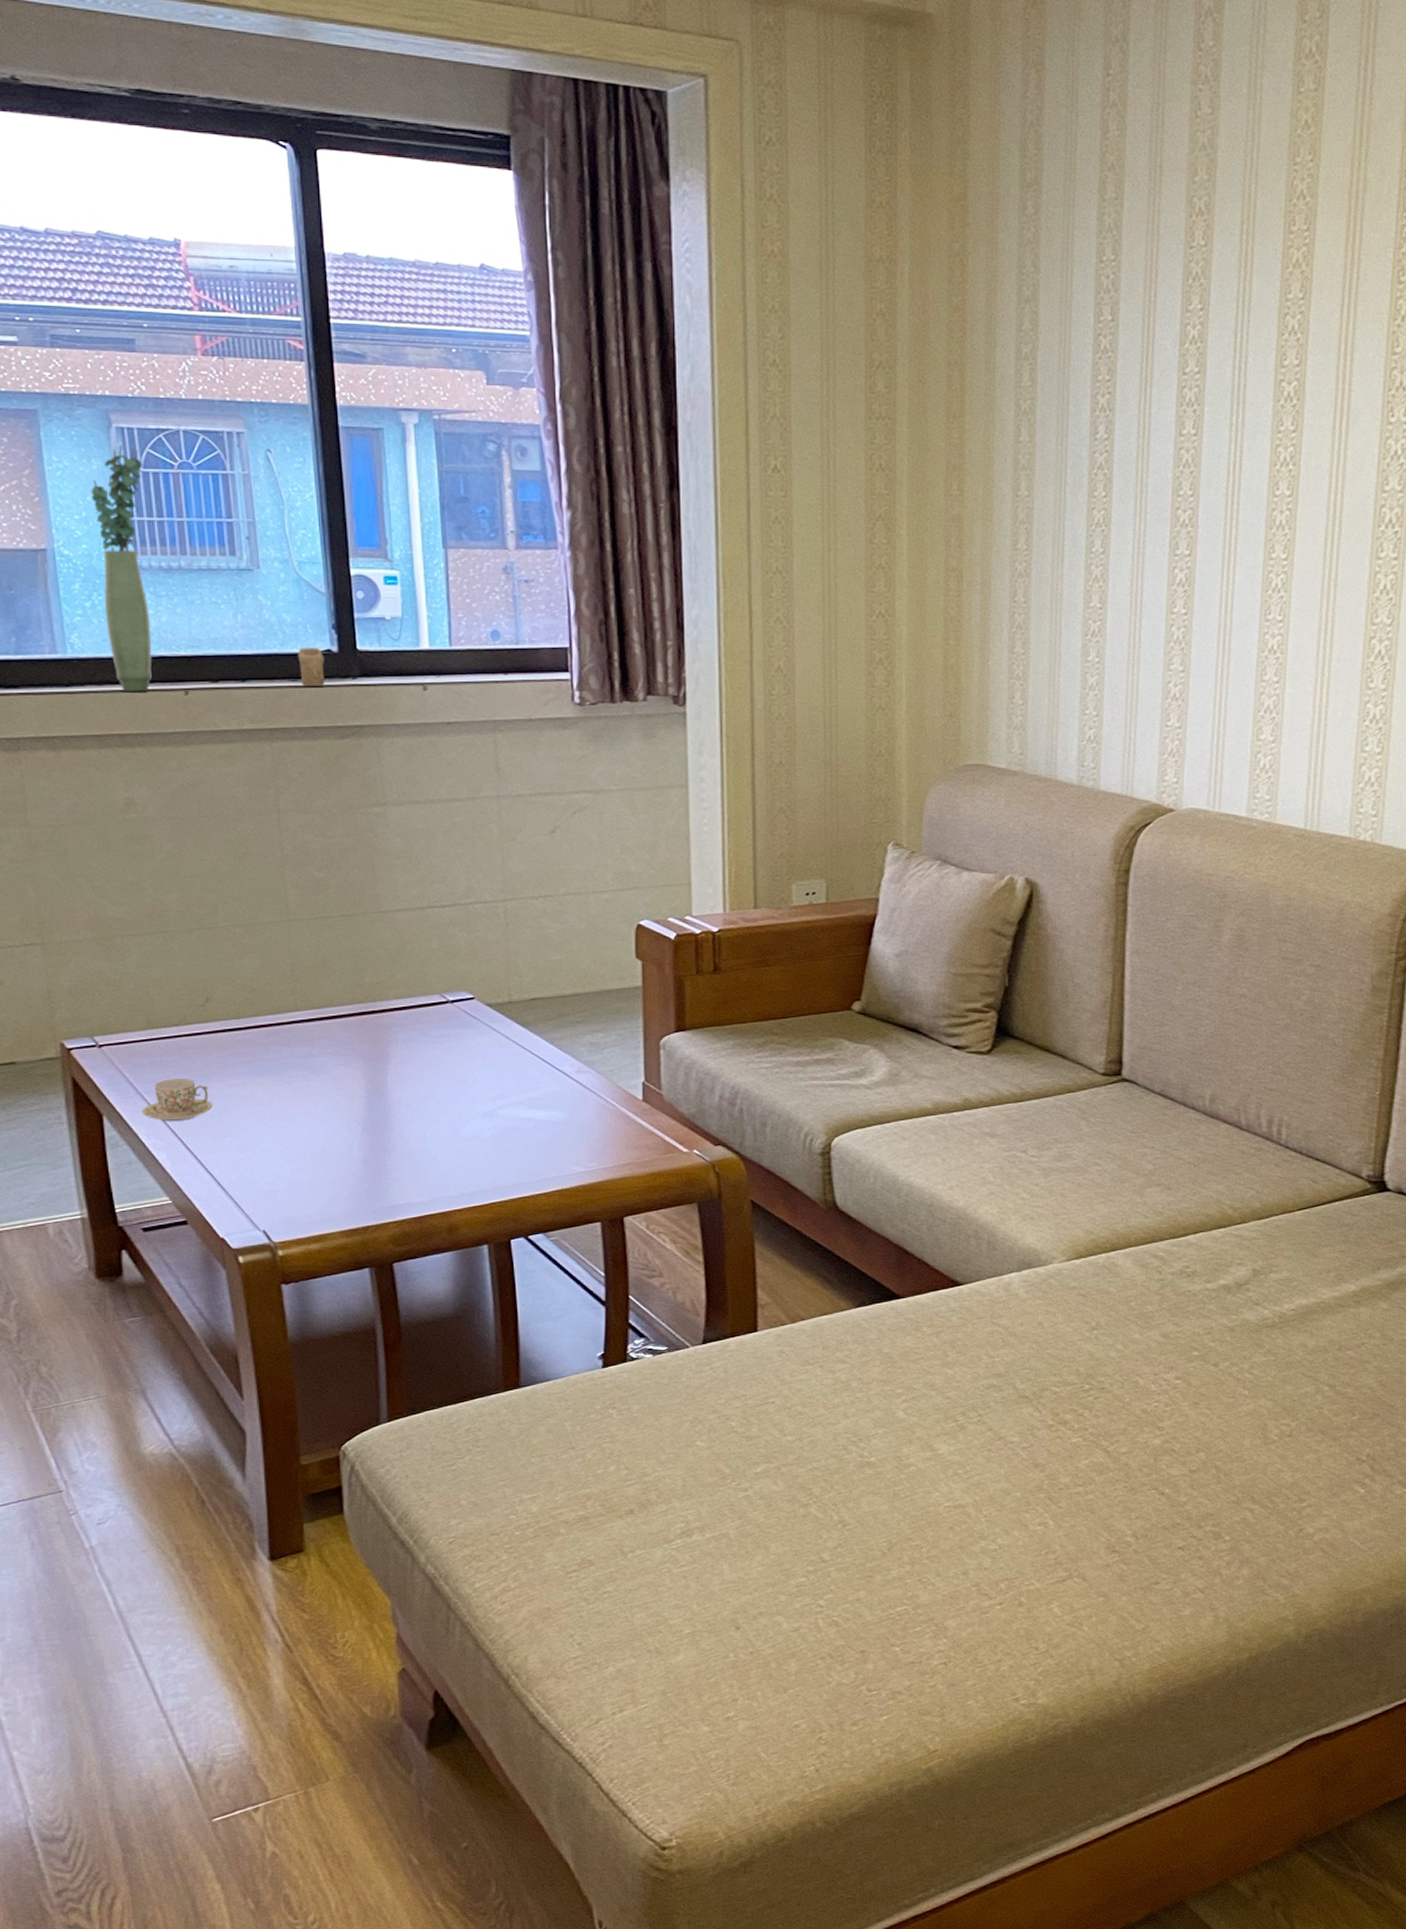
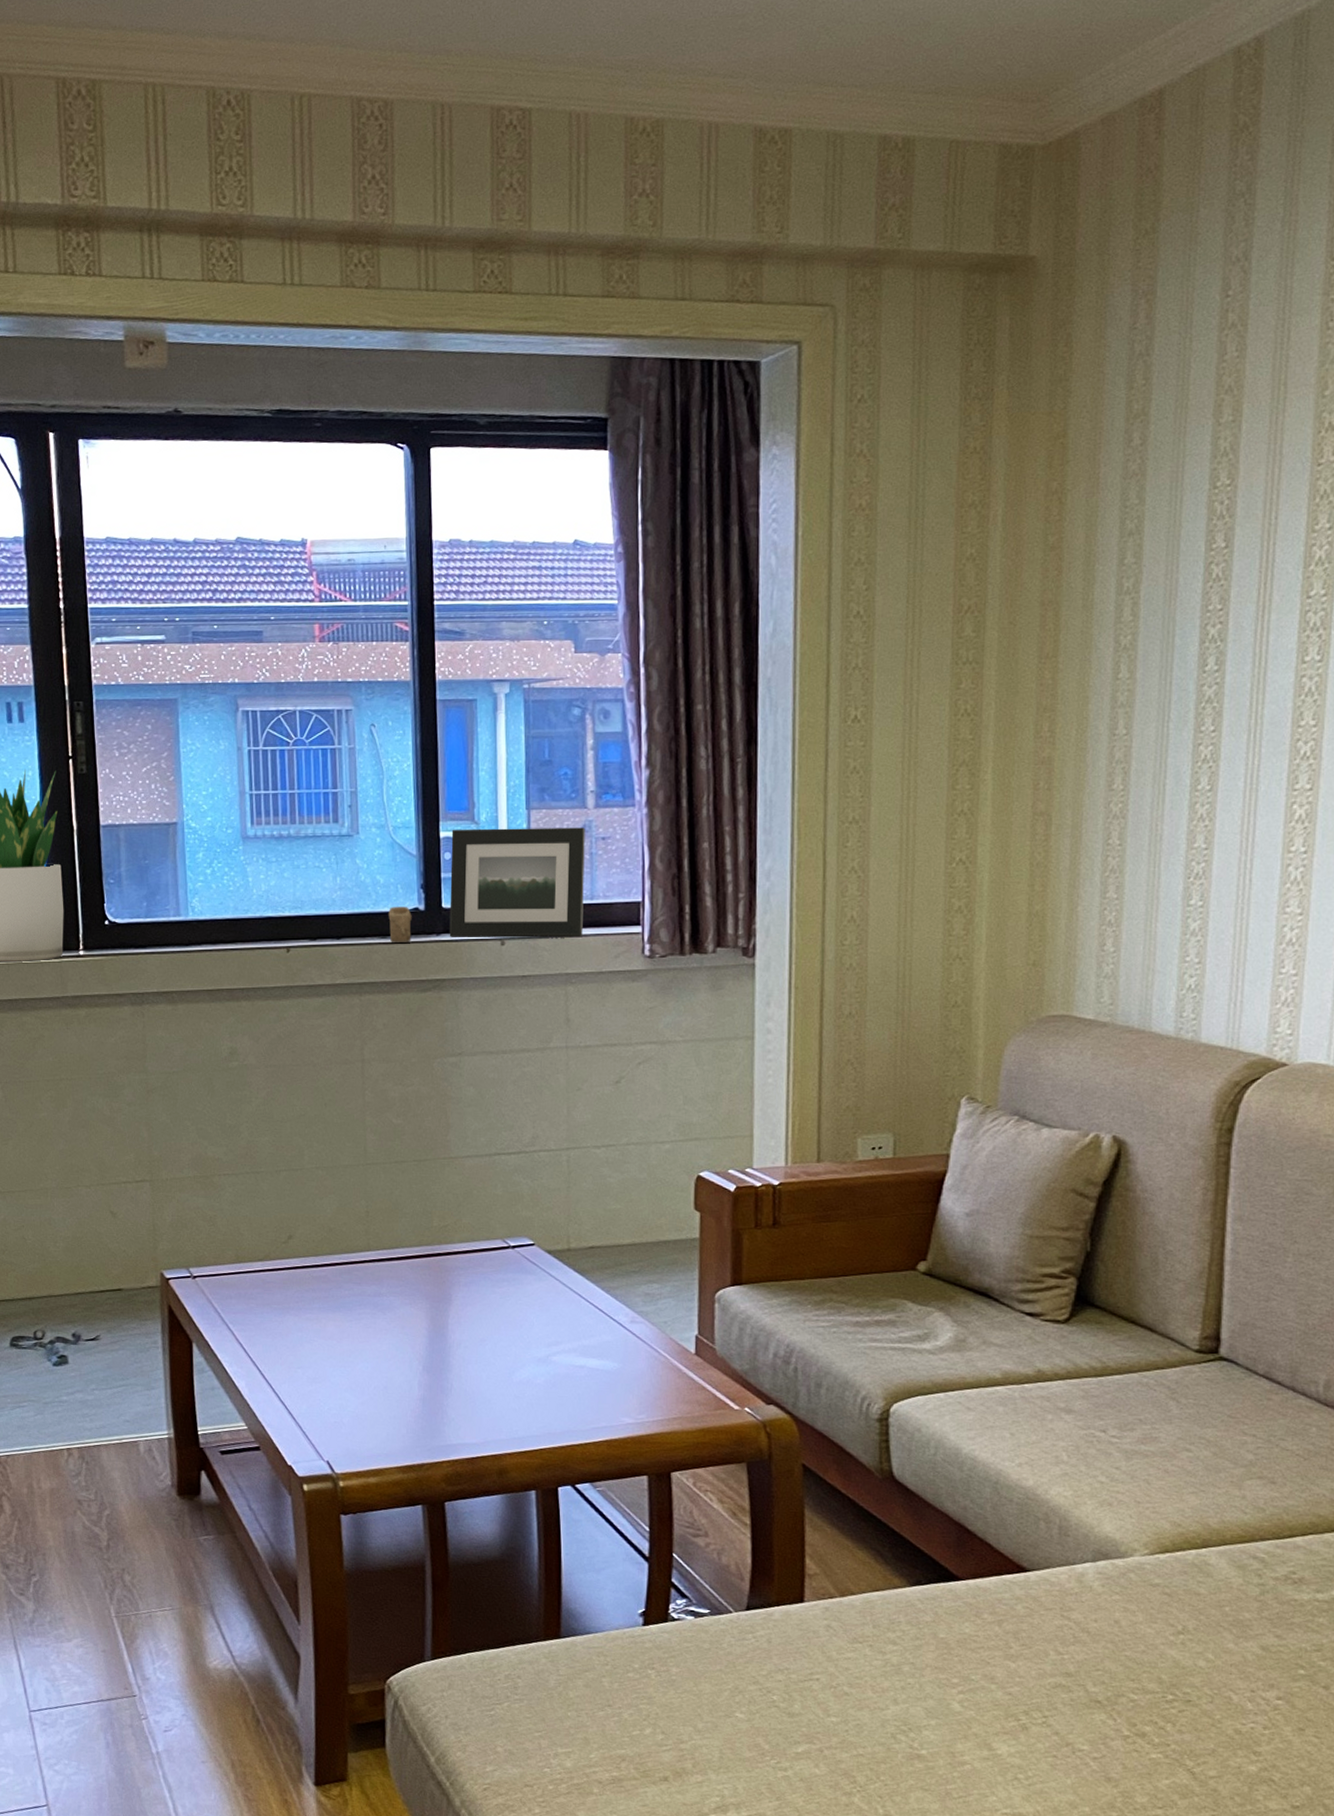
vase: present [90,445,152,692] -> none [217,726,263,950]
teacup: present [141,1077,213,1122] -> none [226,1310,289,1352]
picture frame: none [363,566,509,684] -> present [449,827,585,939]

